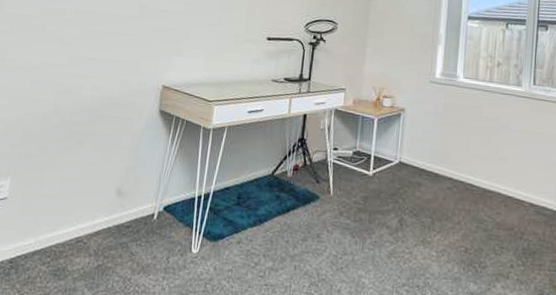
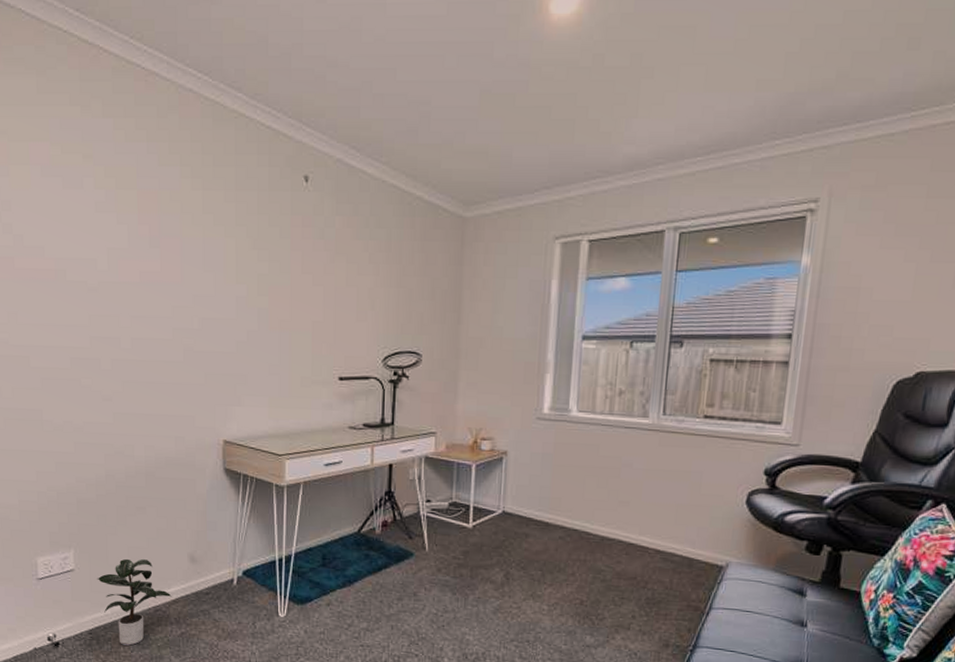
potted plant: none [27,189,95,276] -> present [97,558,172,646]

